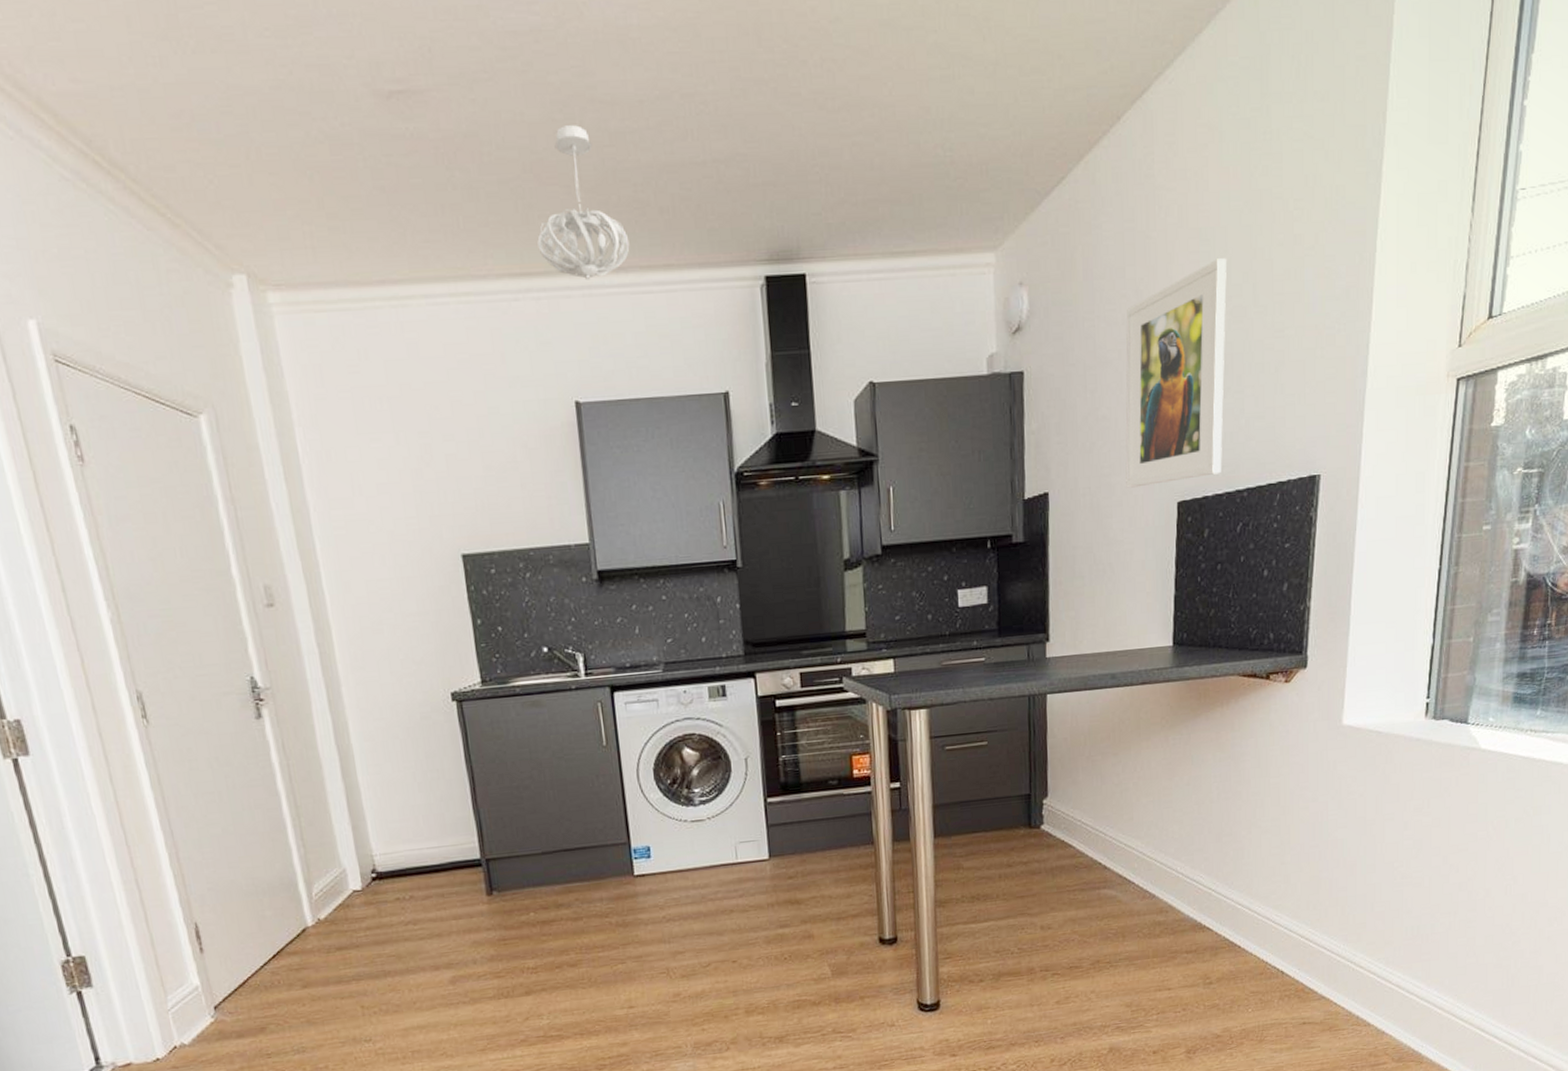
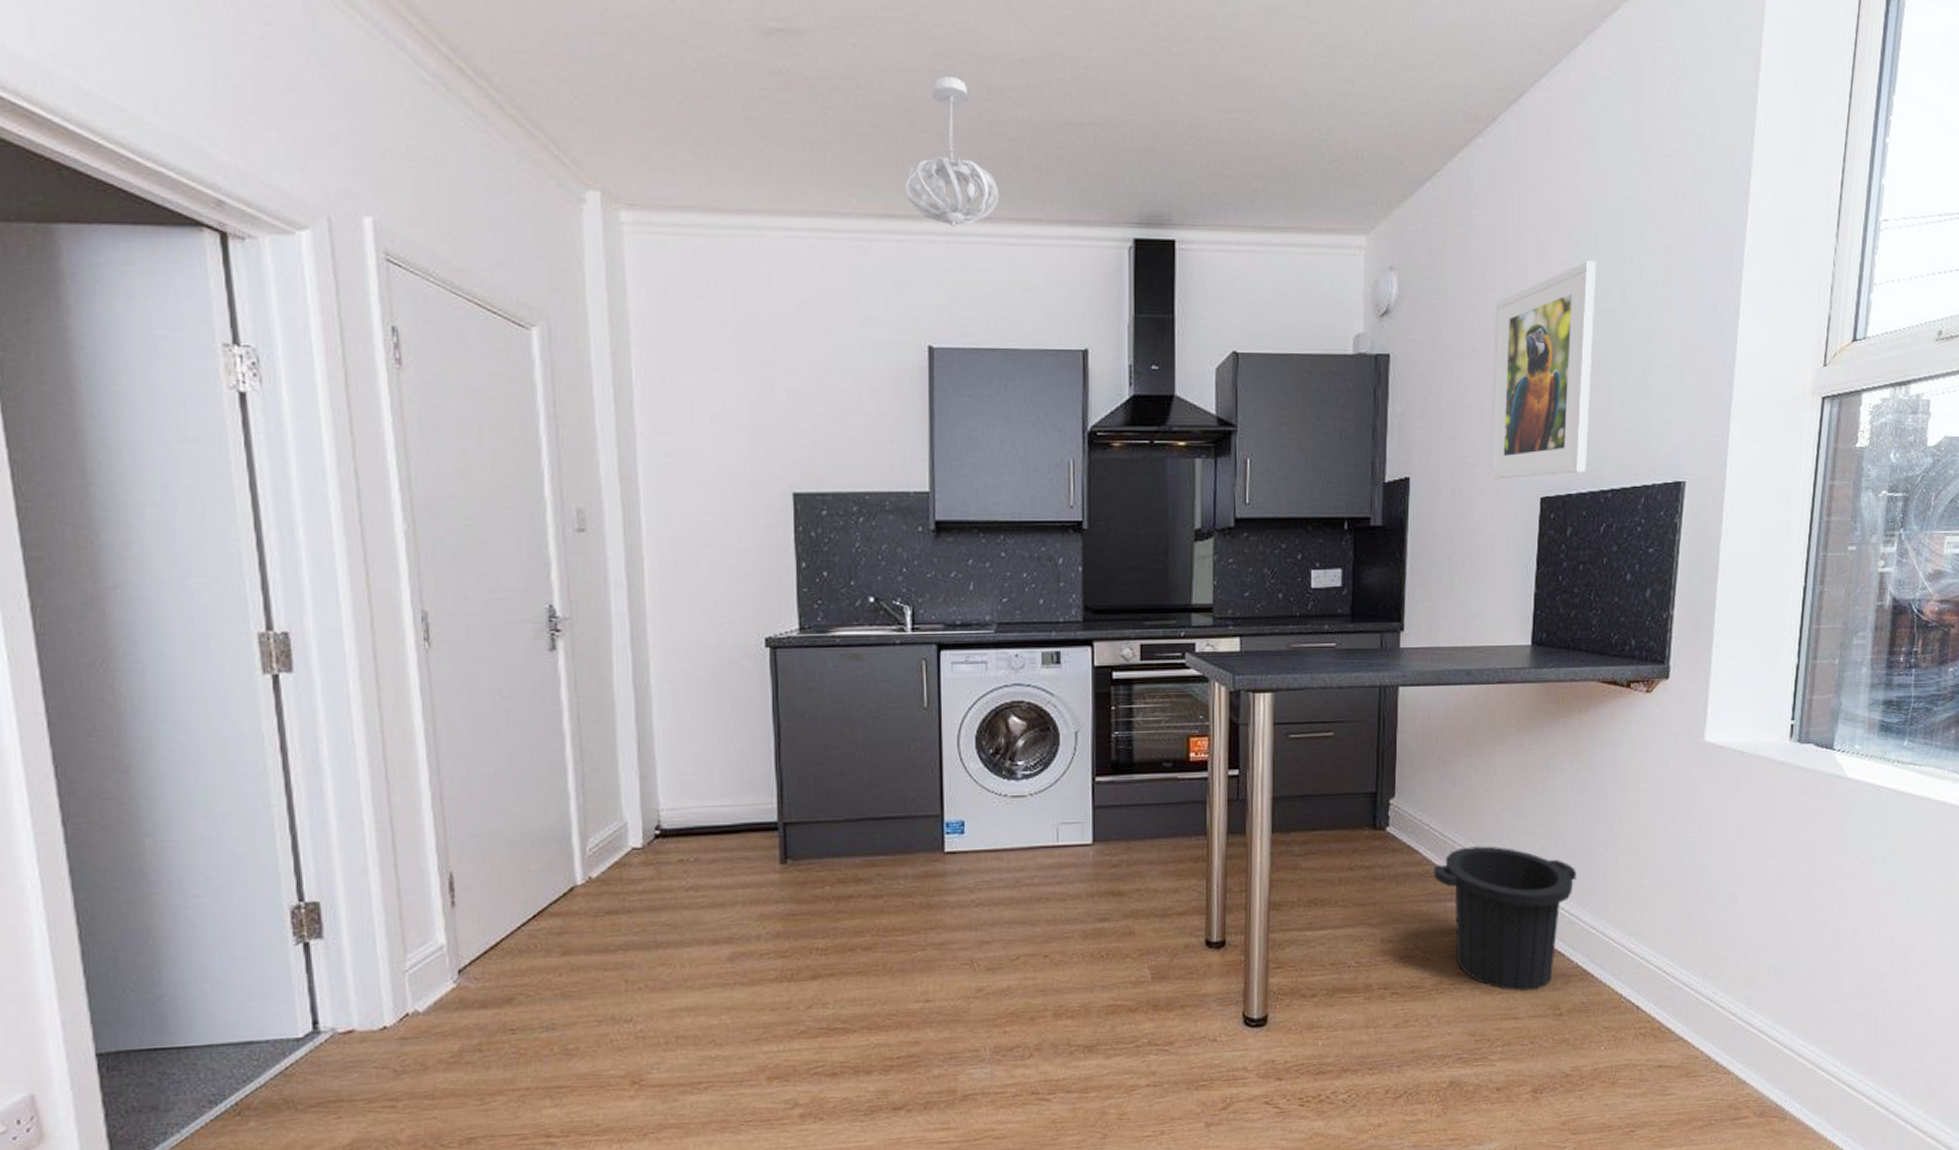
trash can: none [1087,836,1223,965] -> present [1433,845,1578,991]

